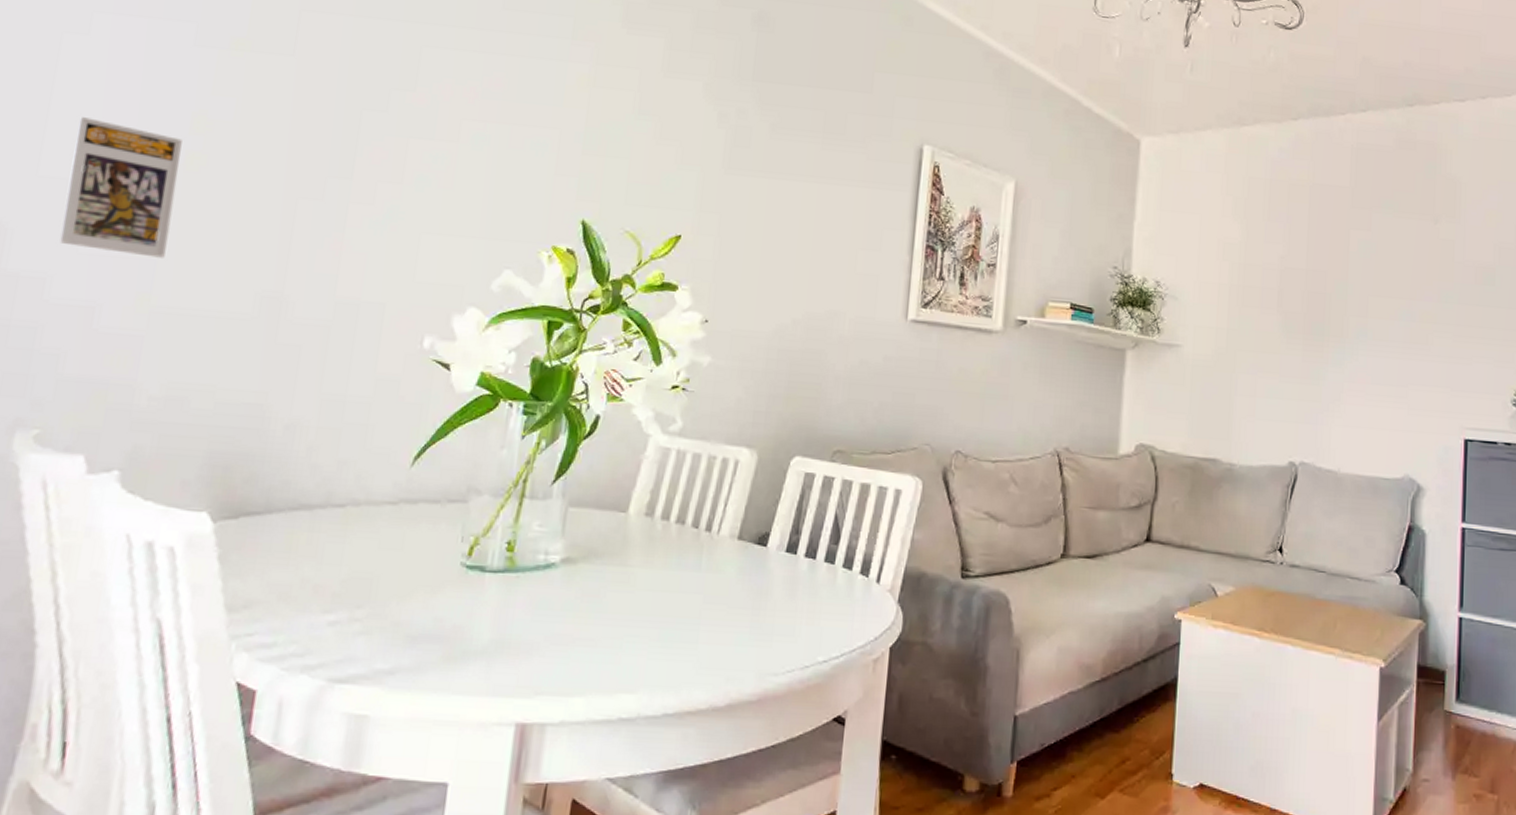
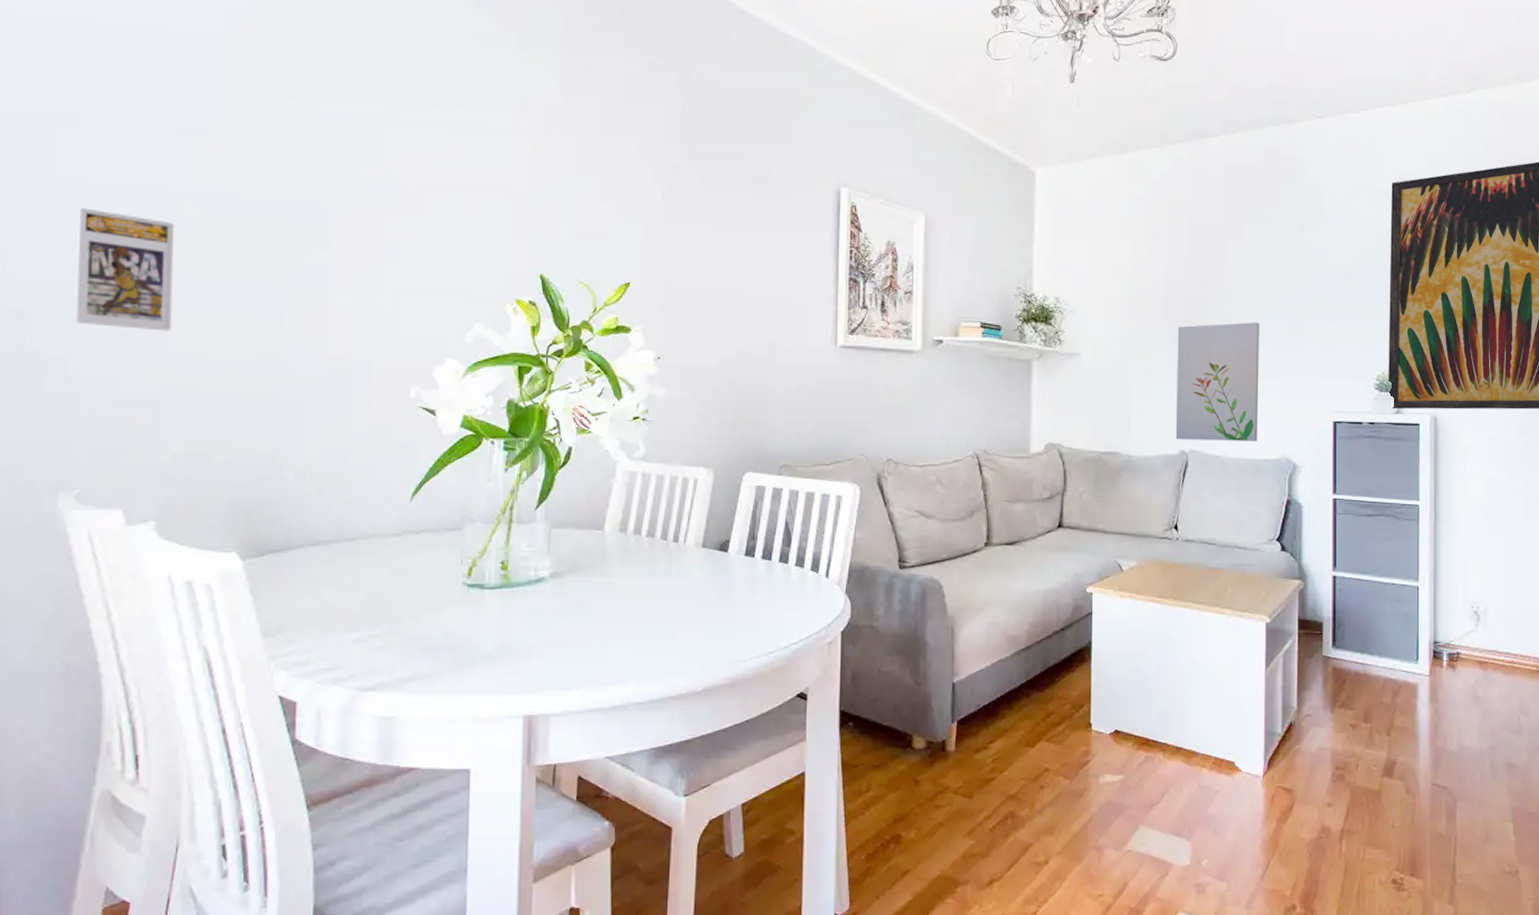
wall art: none [1284,321,1385,457] -> present [1175,322,1260,441]

